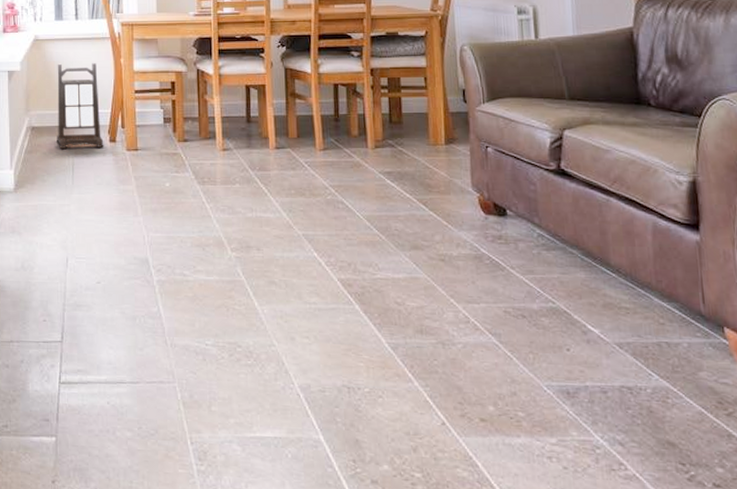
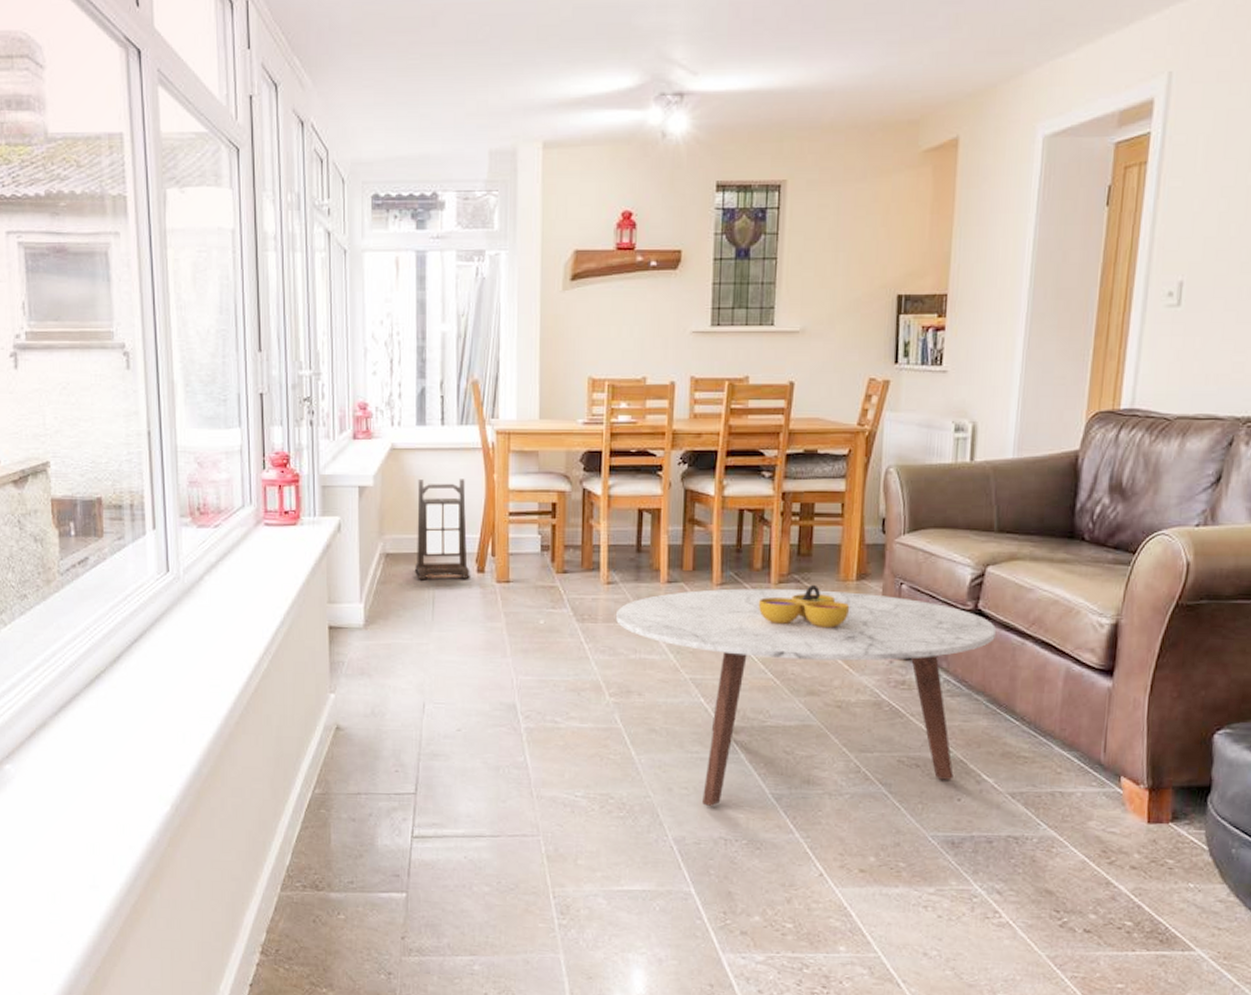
coffee table: none [233,153,582,355] -> present [616,588,997,806]
decorative bowl: none [358,148,443,188] -> present [758,584,850,629]

